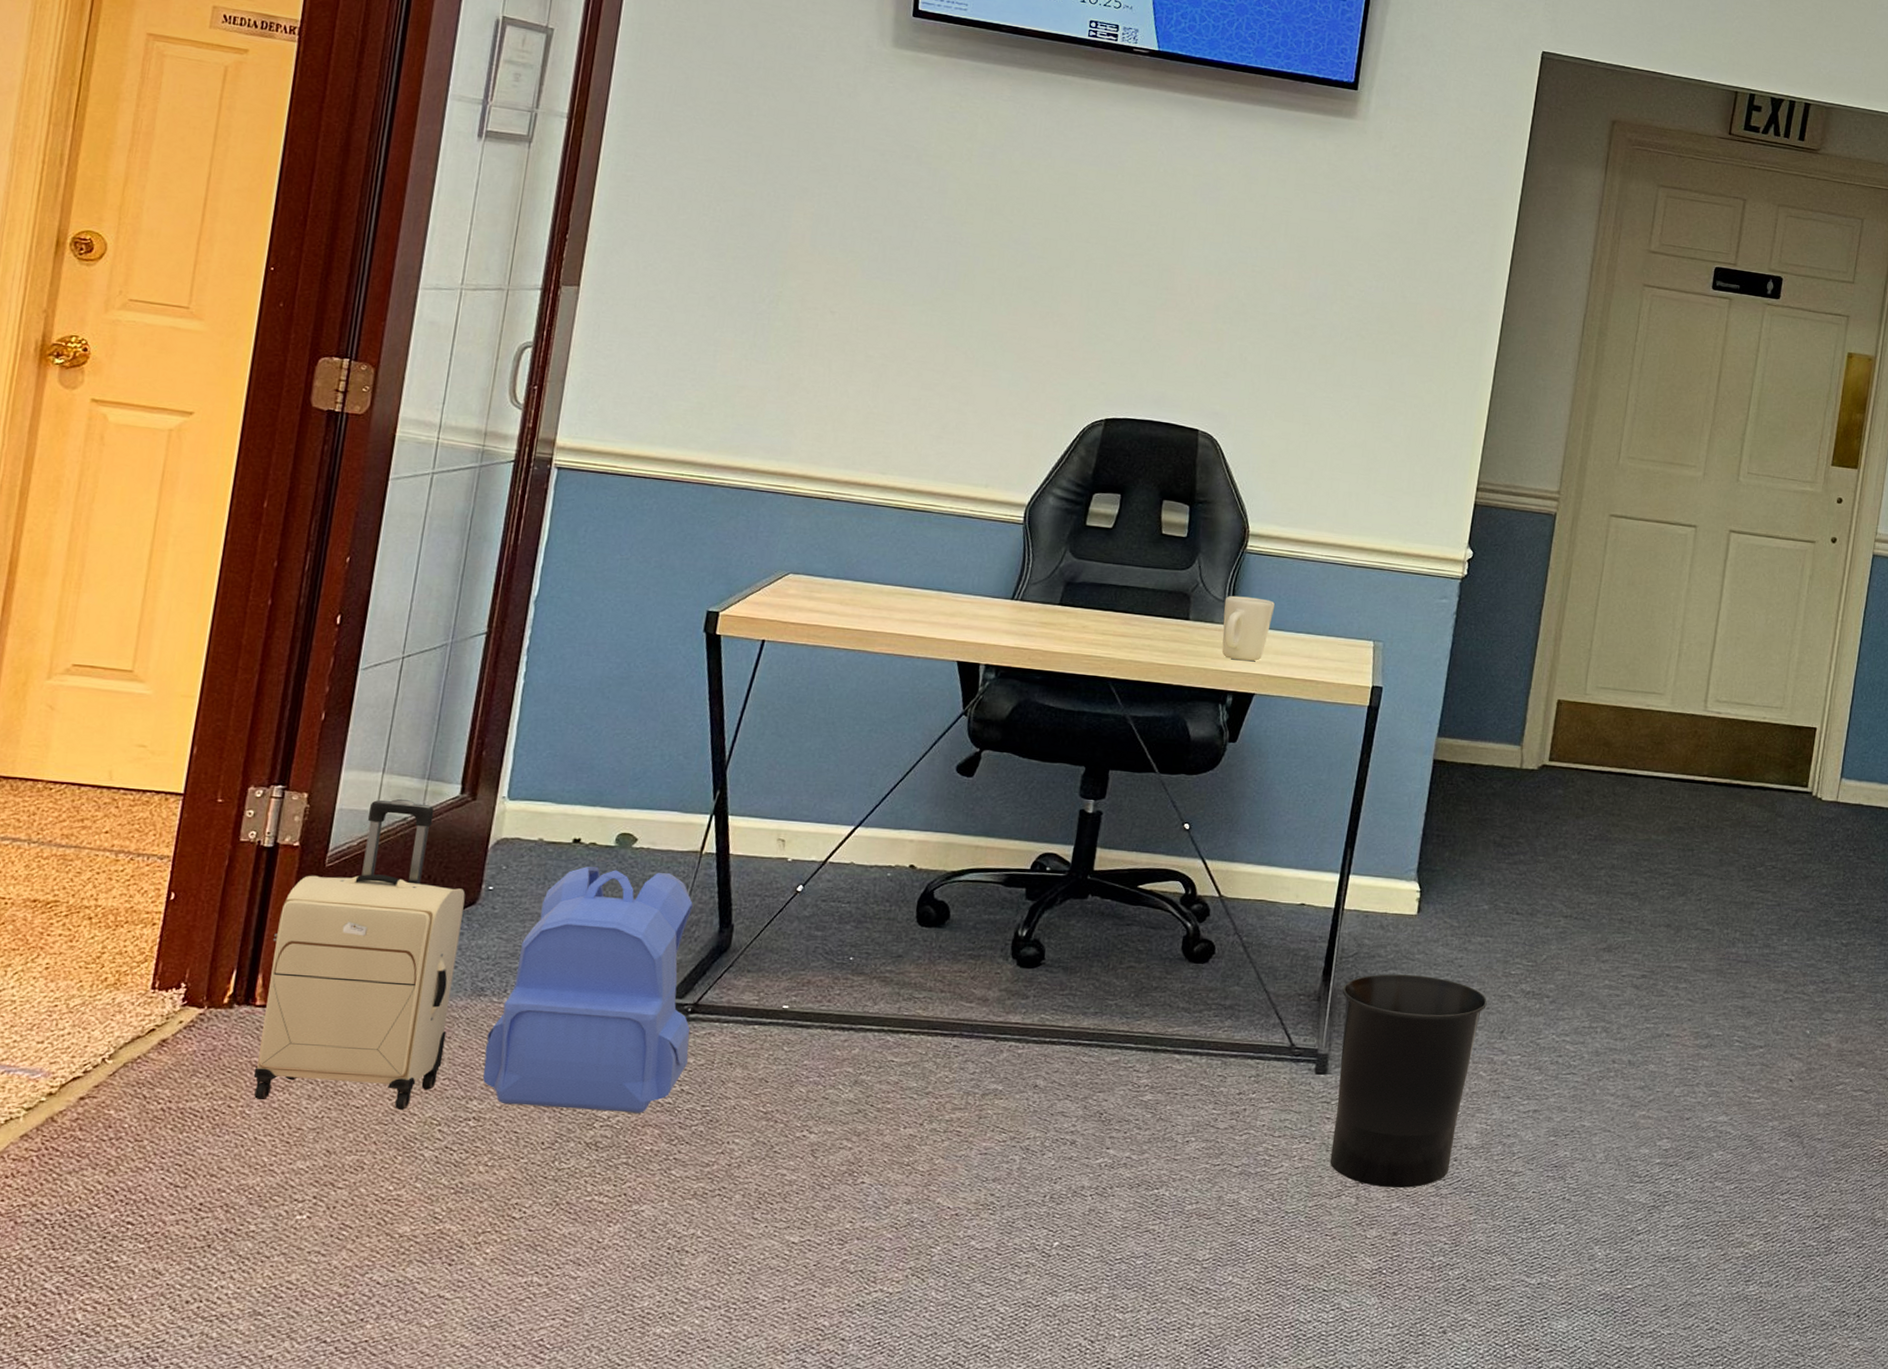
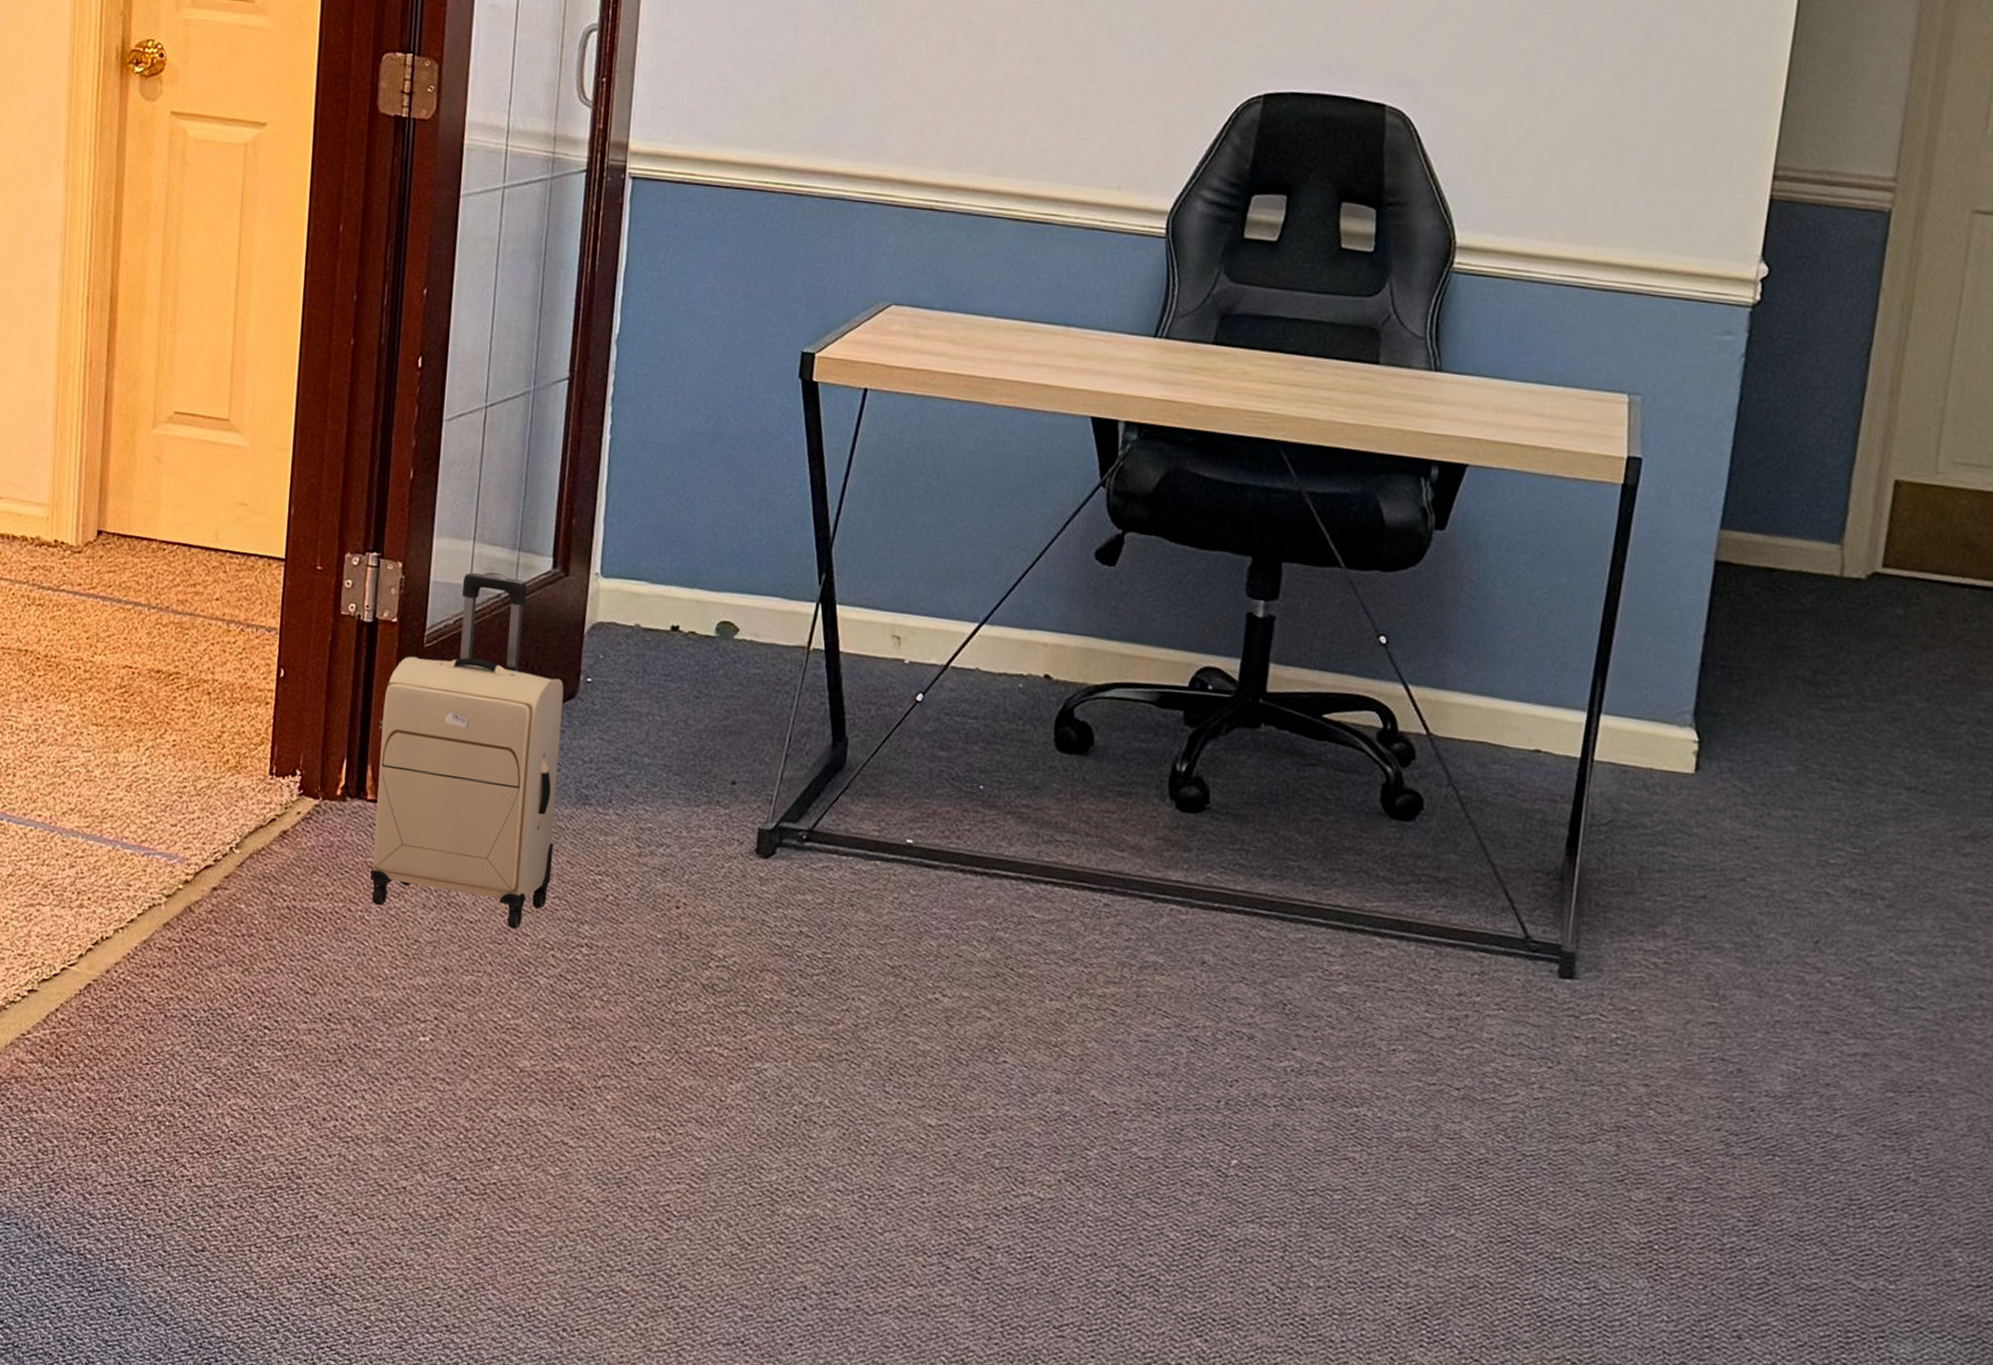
backpack: present [483,866,694,1113] -> none [593,658,807,955]
mug: present [1221,595,1275,662] -> none [1423,331,1493,421]
waste bin: present [1330,973,1487,1188] -> none [1580,850,1795,1141]

